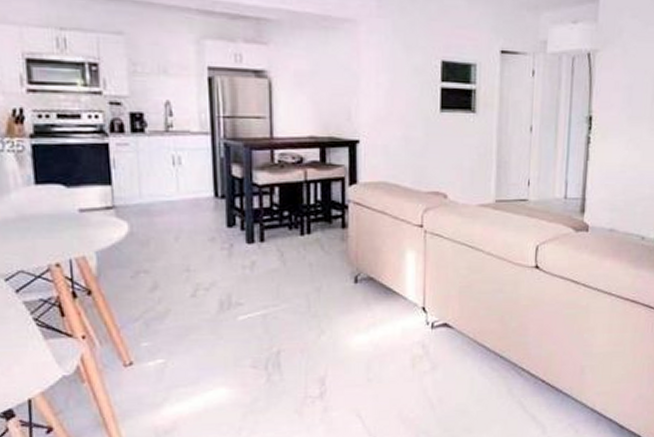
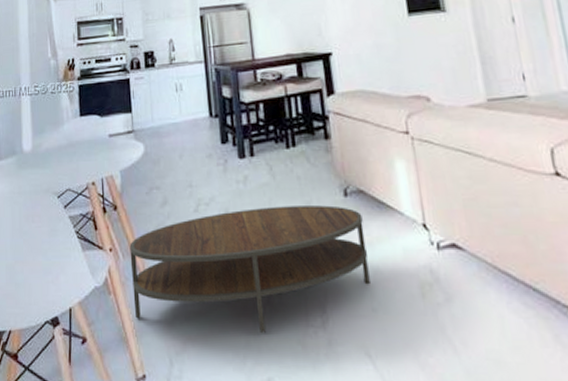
coffee table: none [109,291,370,408] -> present [129,205,370,334]

